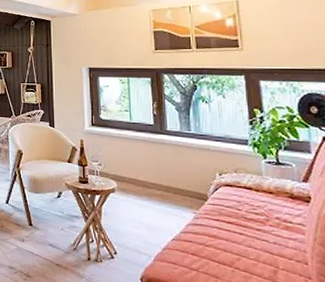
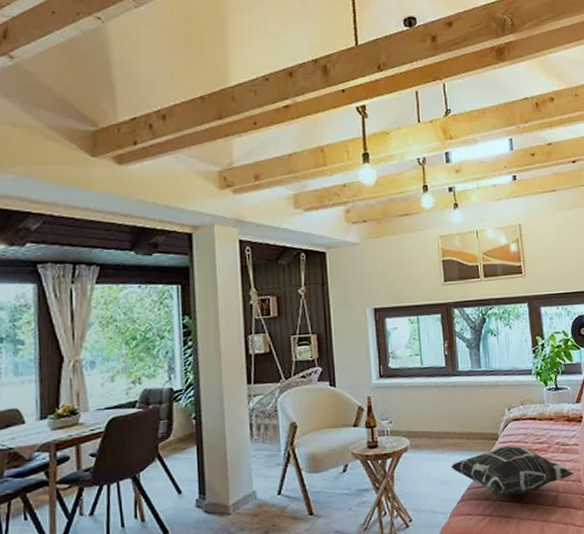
decorative pillow: none [156,207,299,260] -> present [450,445,574,496]

